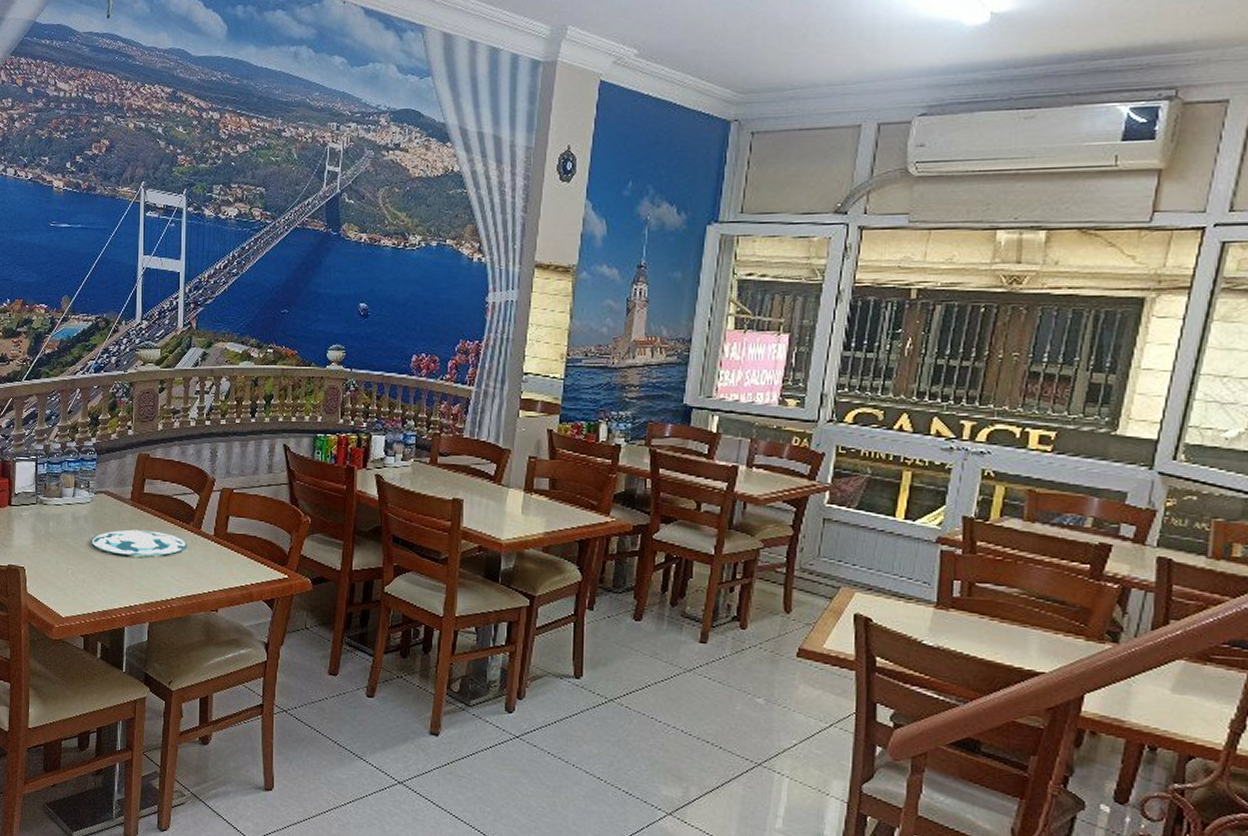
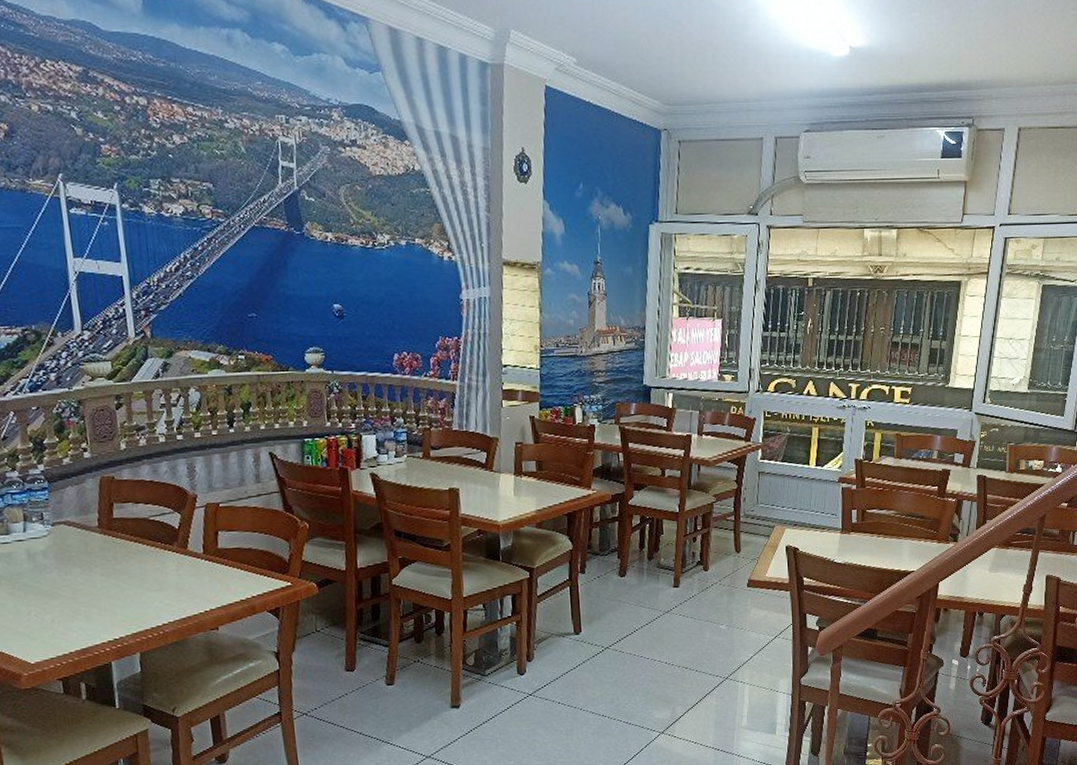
plate: present [91,529,188,557] -> none [55,556,174,587]

